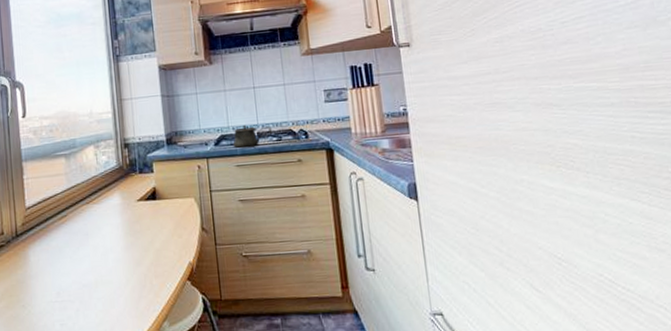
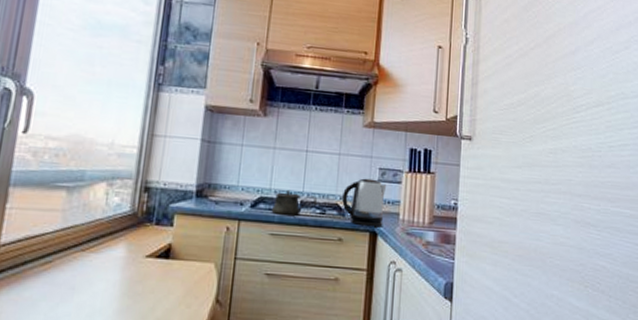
kettle: none [294,101,337,146] -> present [342,178,386,228]

